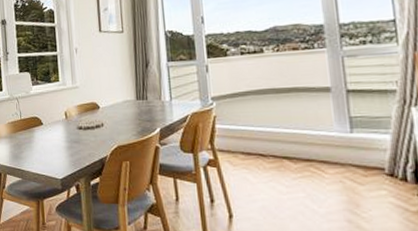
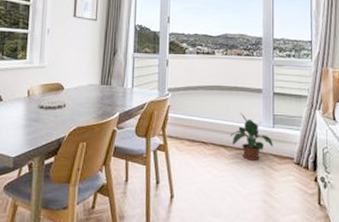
potted plant: none [293,117,354,173] -> present [229,112,274,161]

